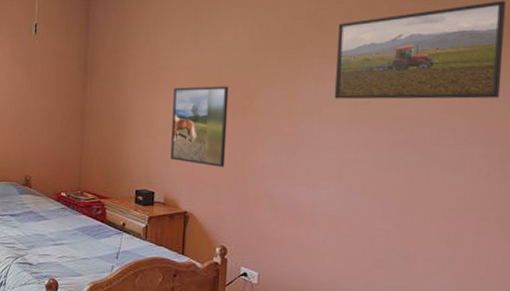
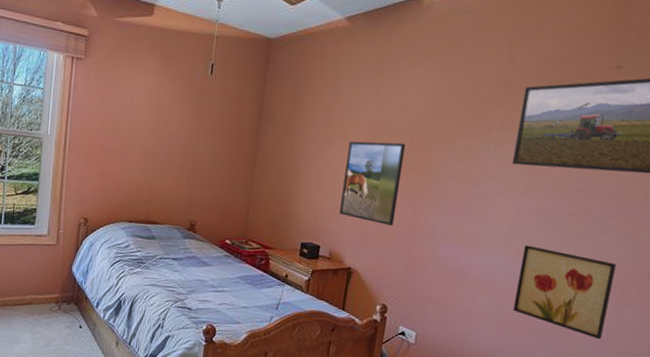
wall art: none [352,177,449,267] -> present [512,245,616,340]

